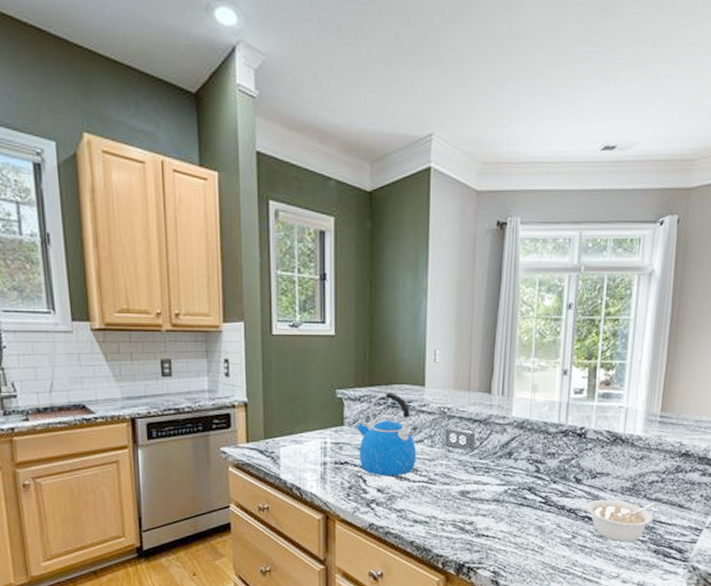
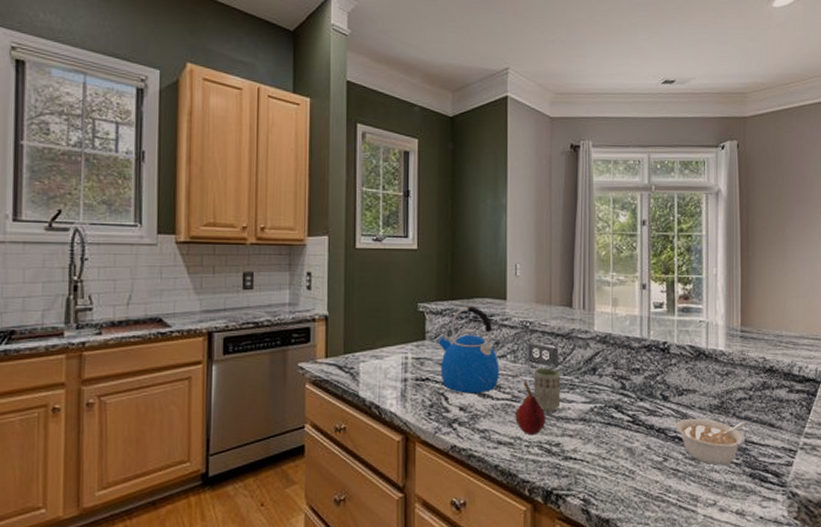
fruit: none [431,465,461,514] -> present [515,382,546,434]
cup: none [449,452,477,493] -> present [533,368,561,412]

